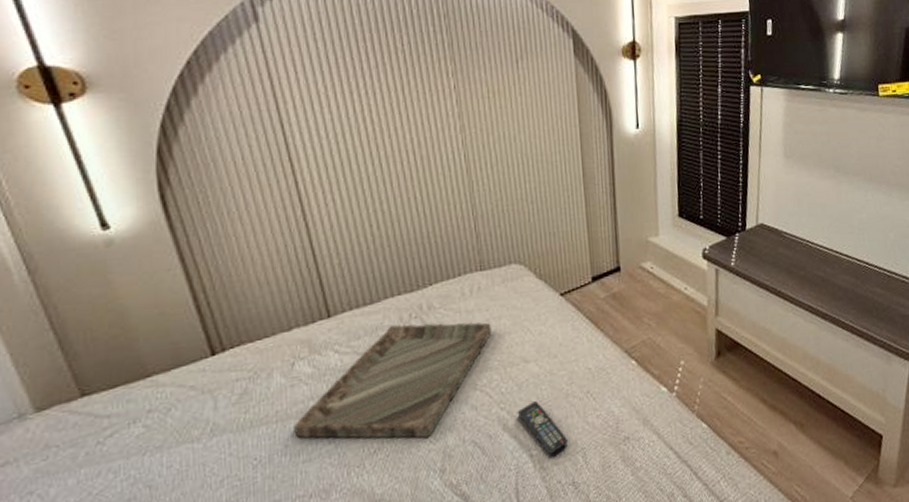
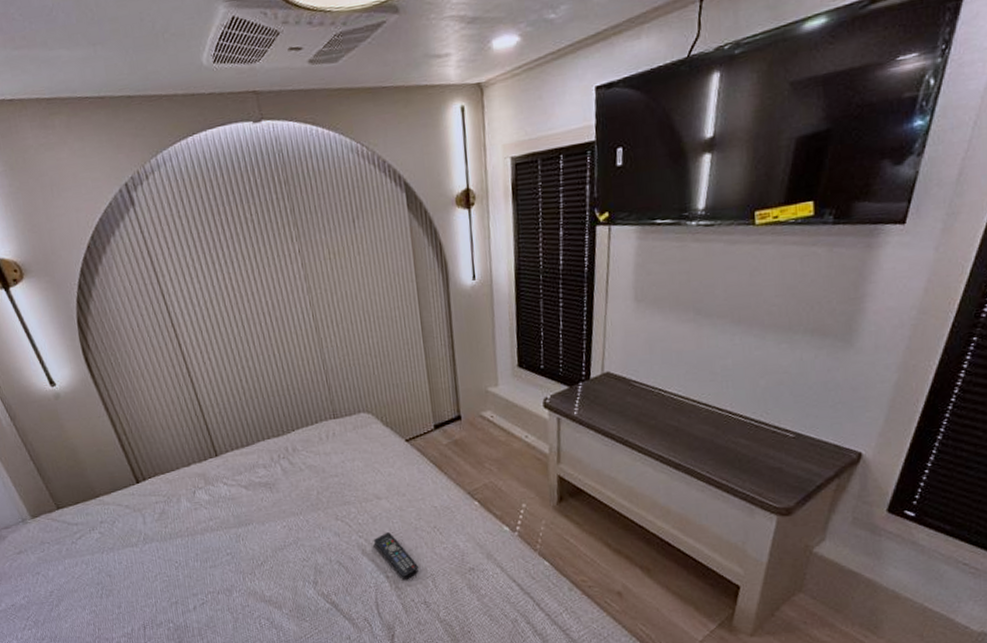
tray: present [294,322,492,439] -> none [200,463,347,556]

